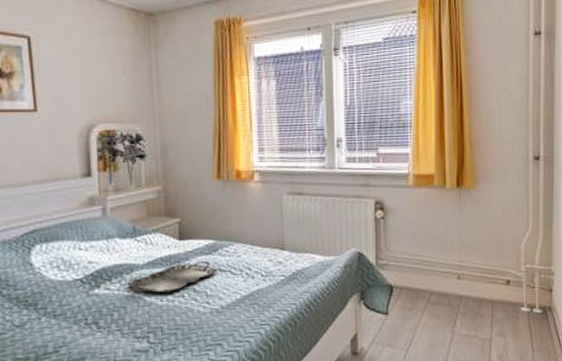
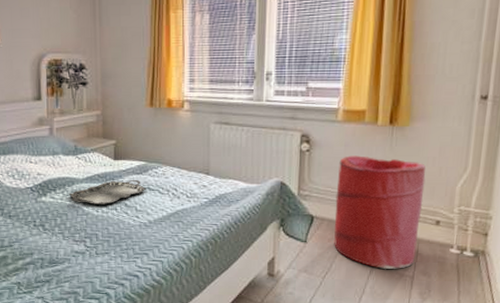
laundry hamper: none [413,220,493,334] -> present [334,155,426,269]

